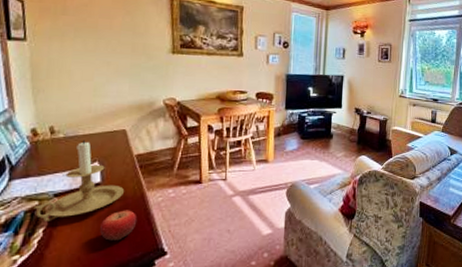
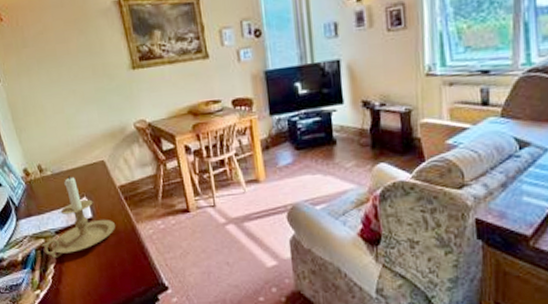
fruit: present [99,210,137,241] -> none [100,244,134,276]

